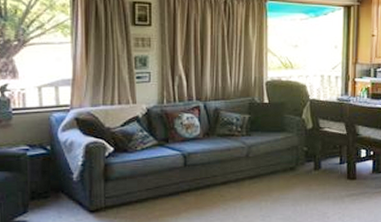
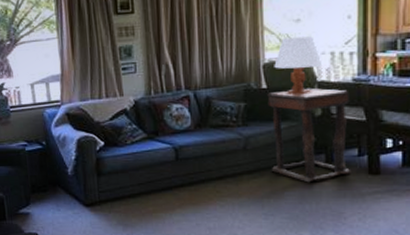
side table: none [268,104,334,187] -> present [267,88,351,183]
table lamp: none [275,60,314,110] -> present [274,36,323,95]

